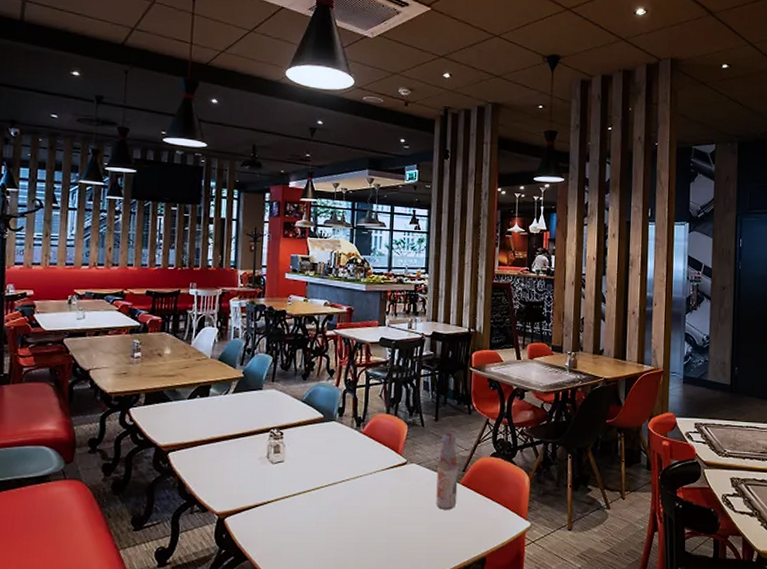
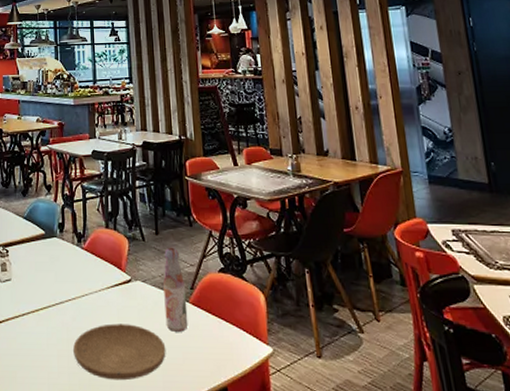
plate: none [342,503,433,554] -> present [73,323,166,381]

